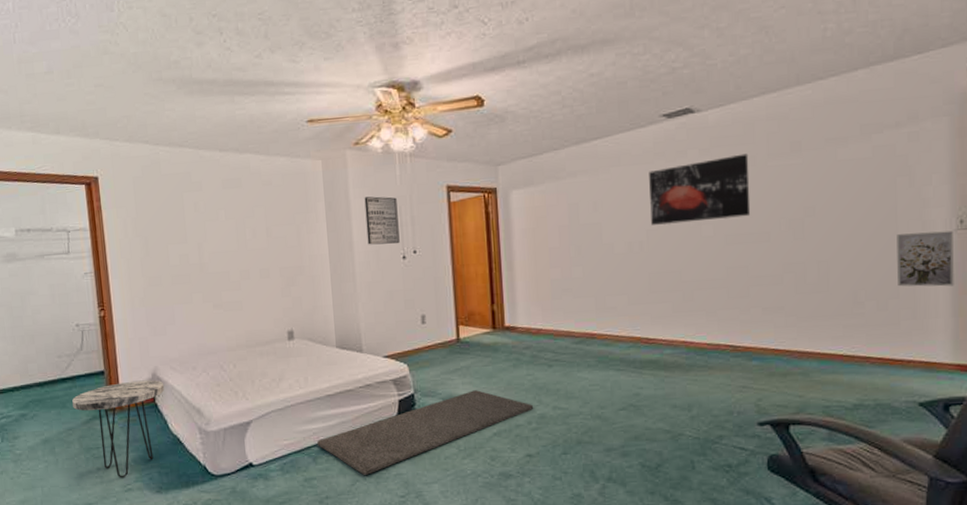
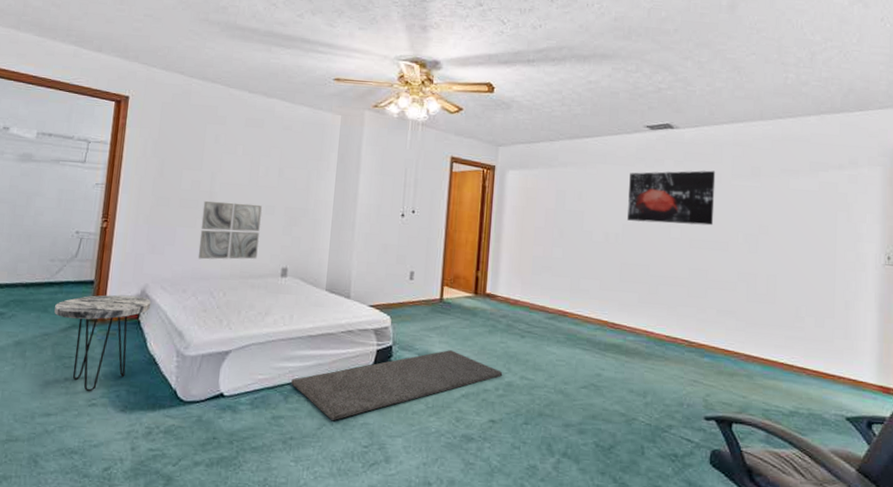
wall art: none [195,269,260,334] -> present [198,200,262,260]
wall art: present [364,196,400,245] -> none [371,155,404,202]
wall art: present [897,230,954,287] -> none [834,261,881,314]

